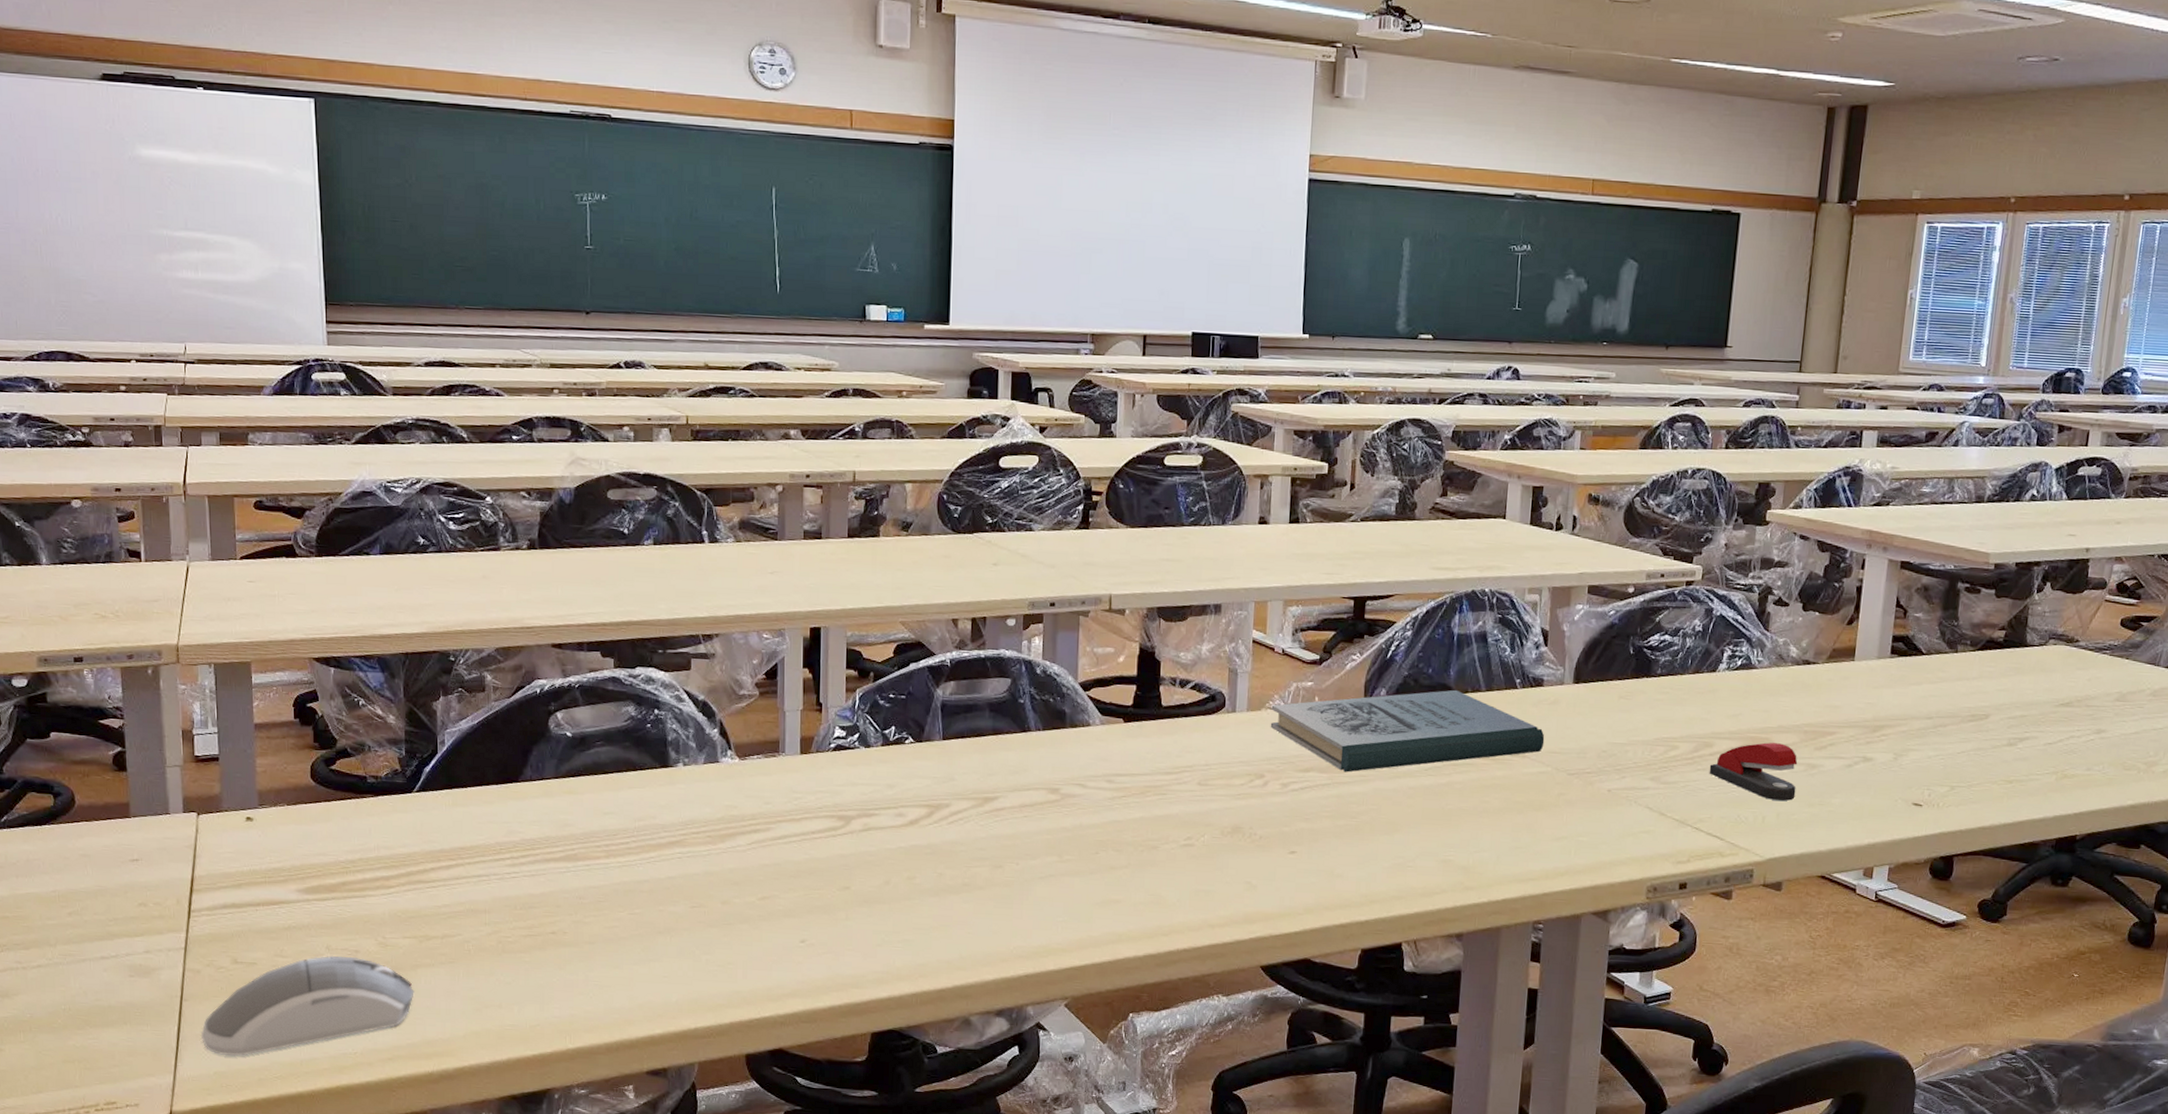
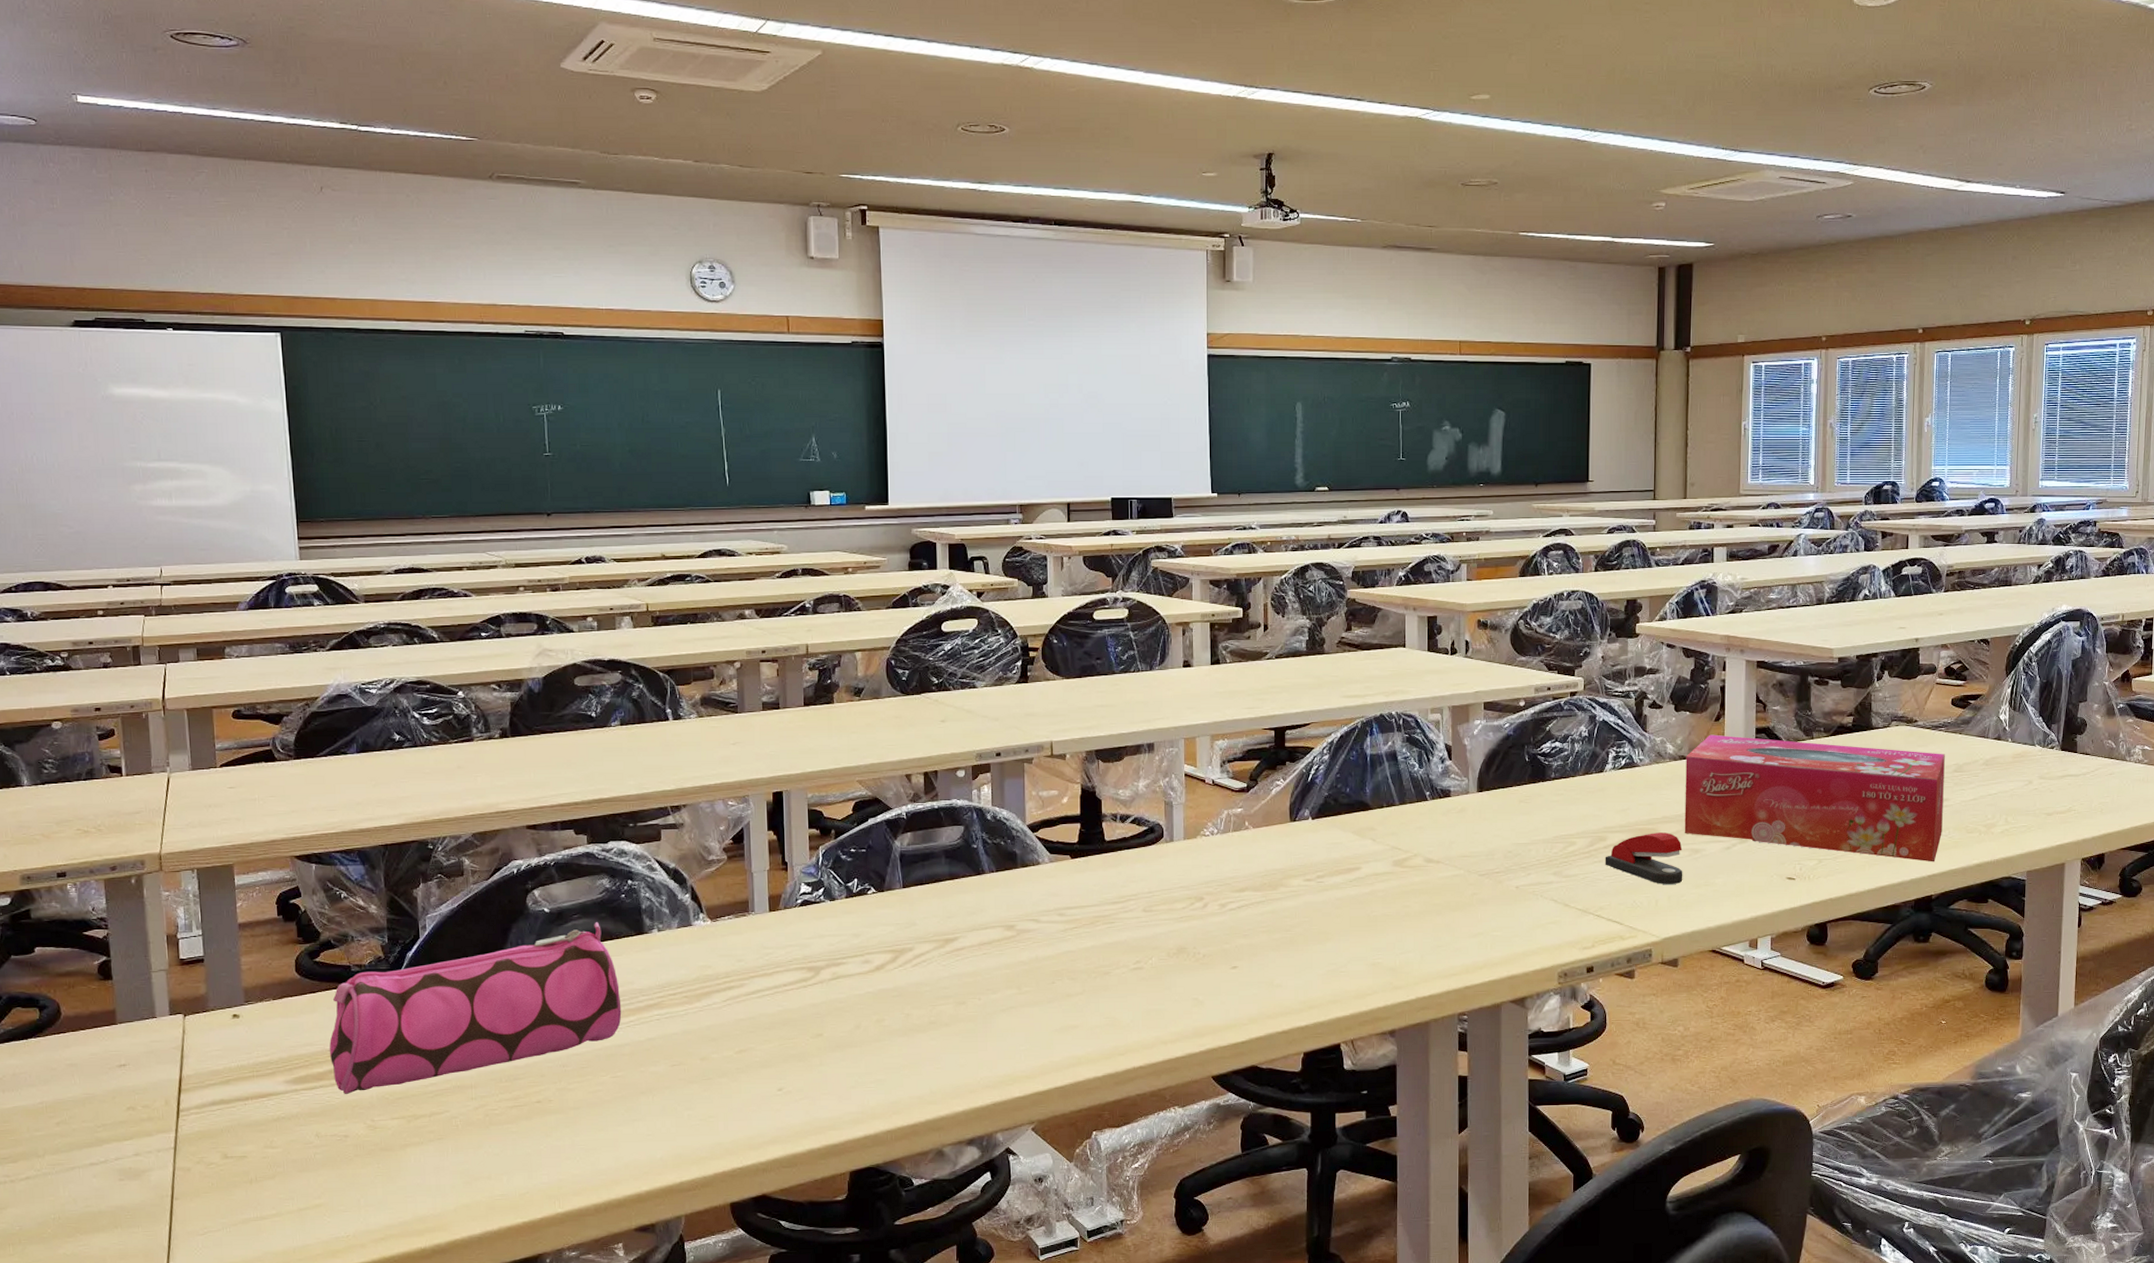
computer mouse: present [201,955,414,1056] -> none [193,1142,404,1250]
pencil case: none [342,751,642,909] -> present [329,922,622,1095]
book: present [1270,689,1545,772] -> none [1206,805,1456,889]
tissue box: none [1801,639,2107,799] -> present [1684,734,1945,862]

